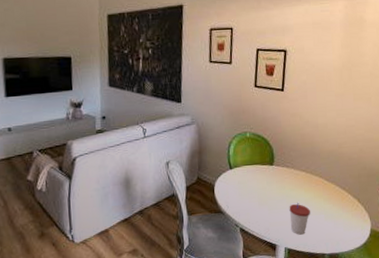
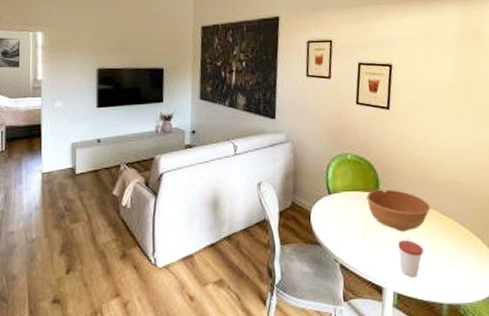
bowl: none [263,161,317,198] -> present [366,189,431,232]

